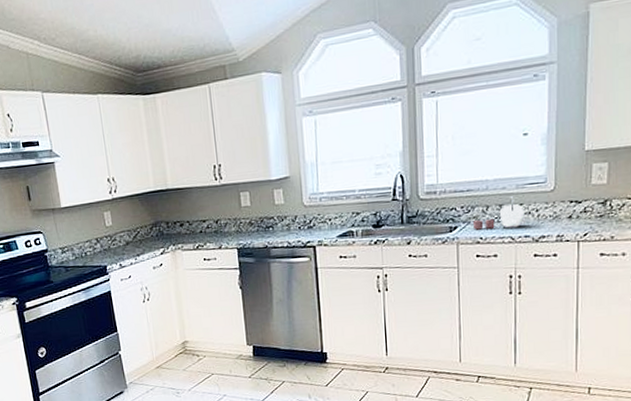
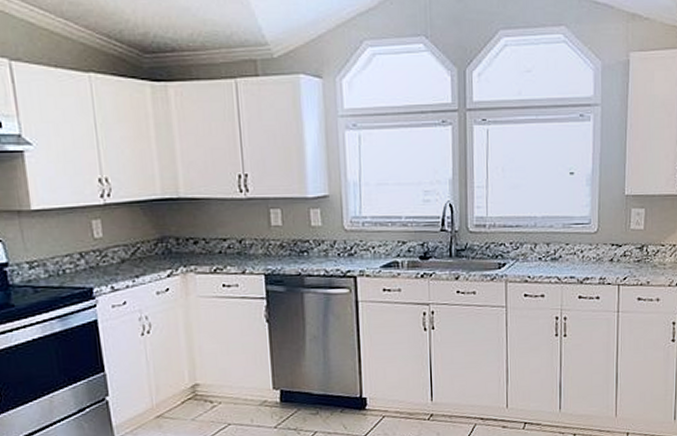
kettle: present [474,195,525,230] -> none [522,234,570,268]

